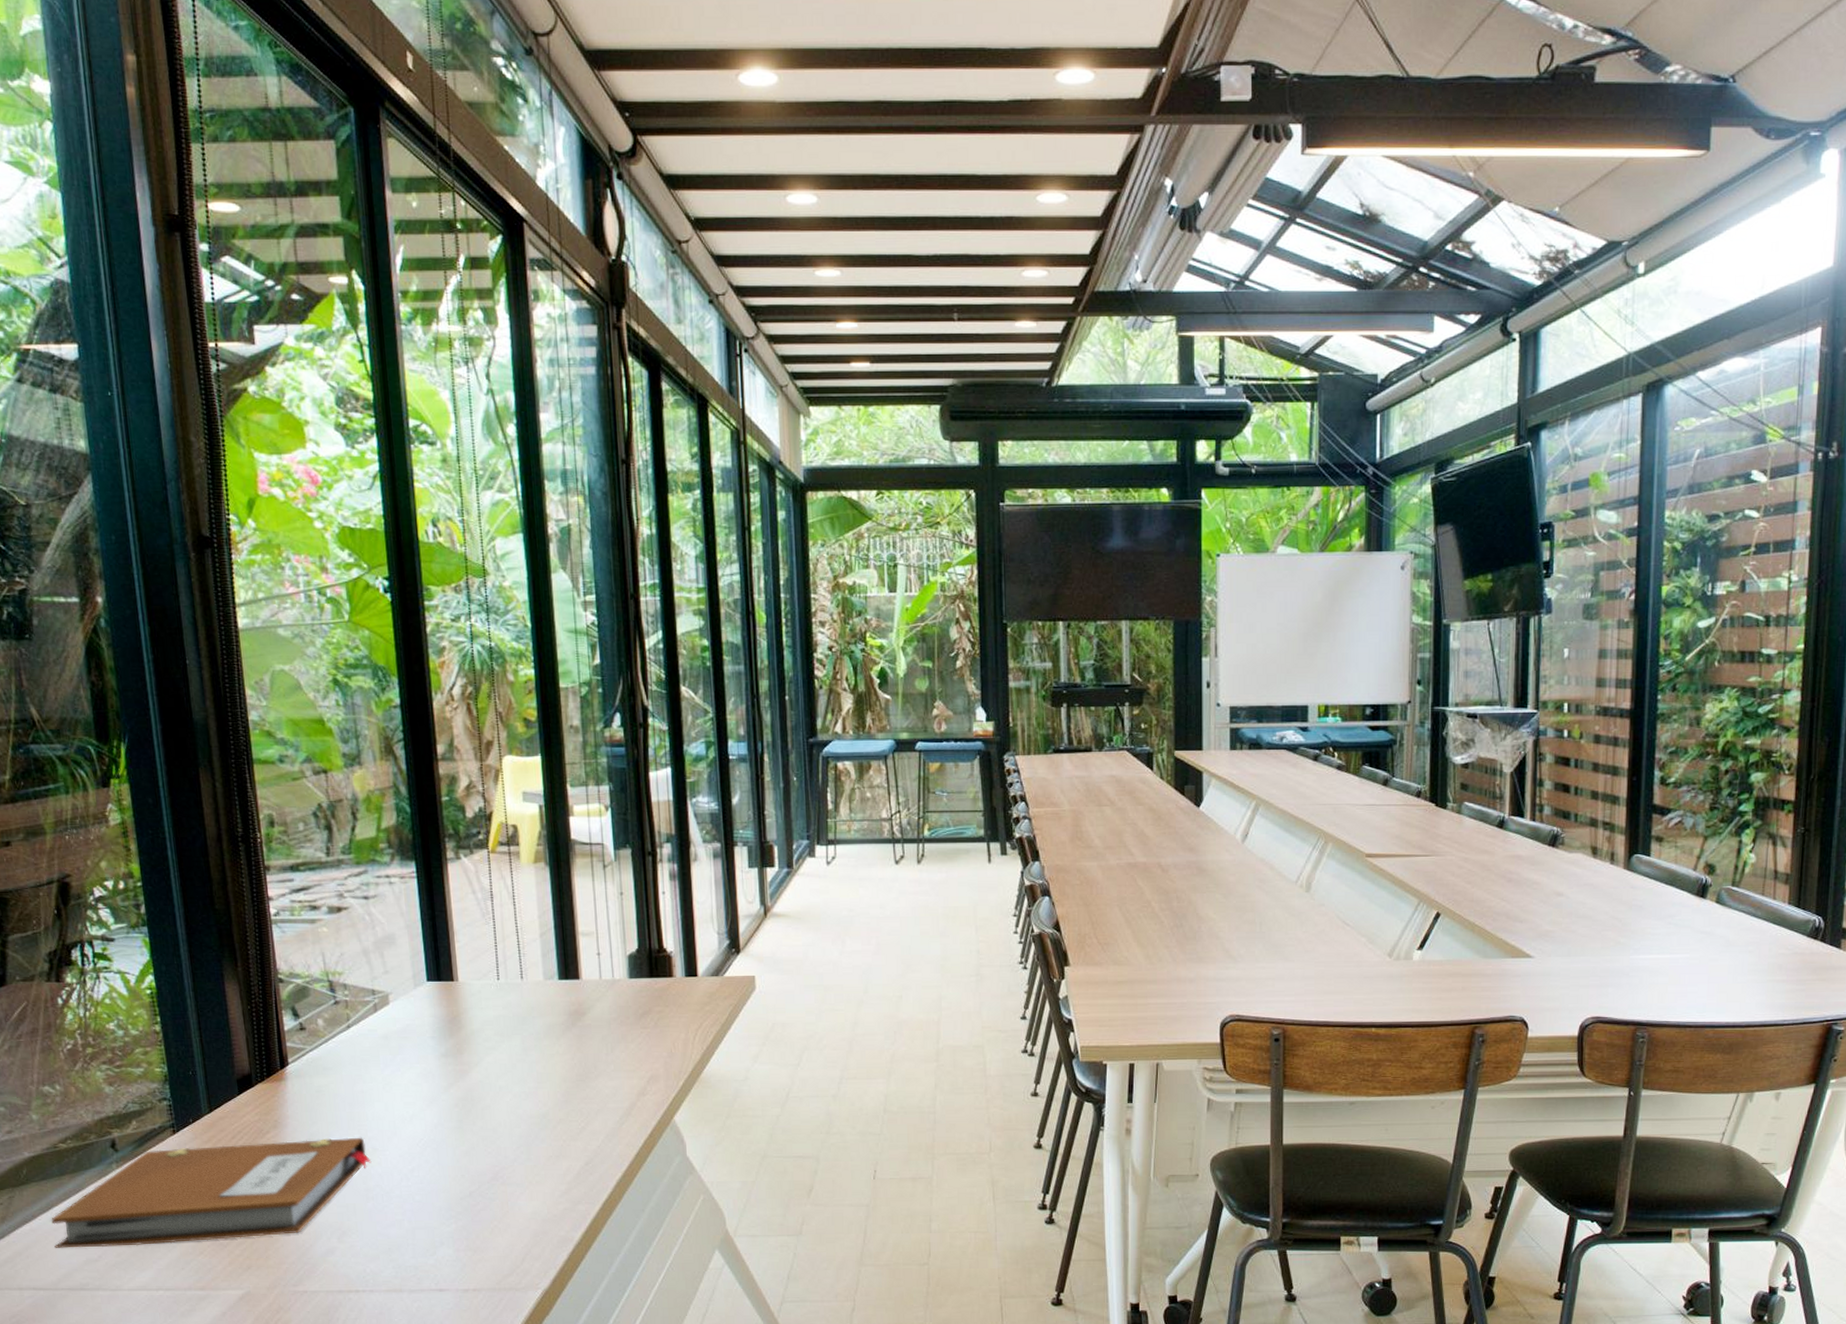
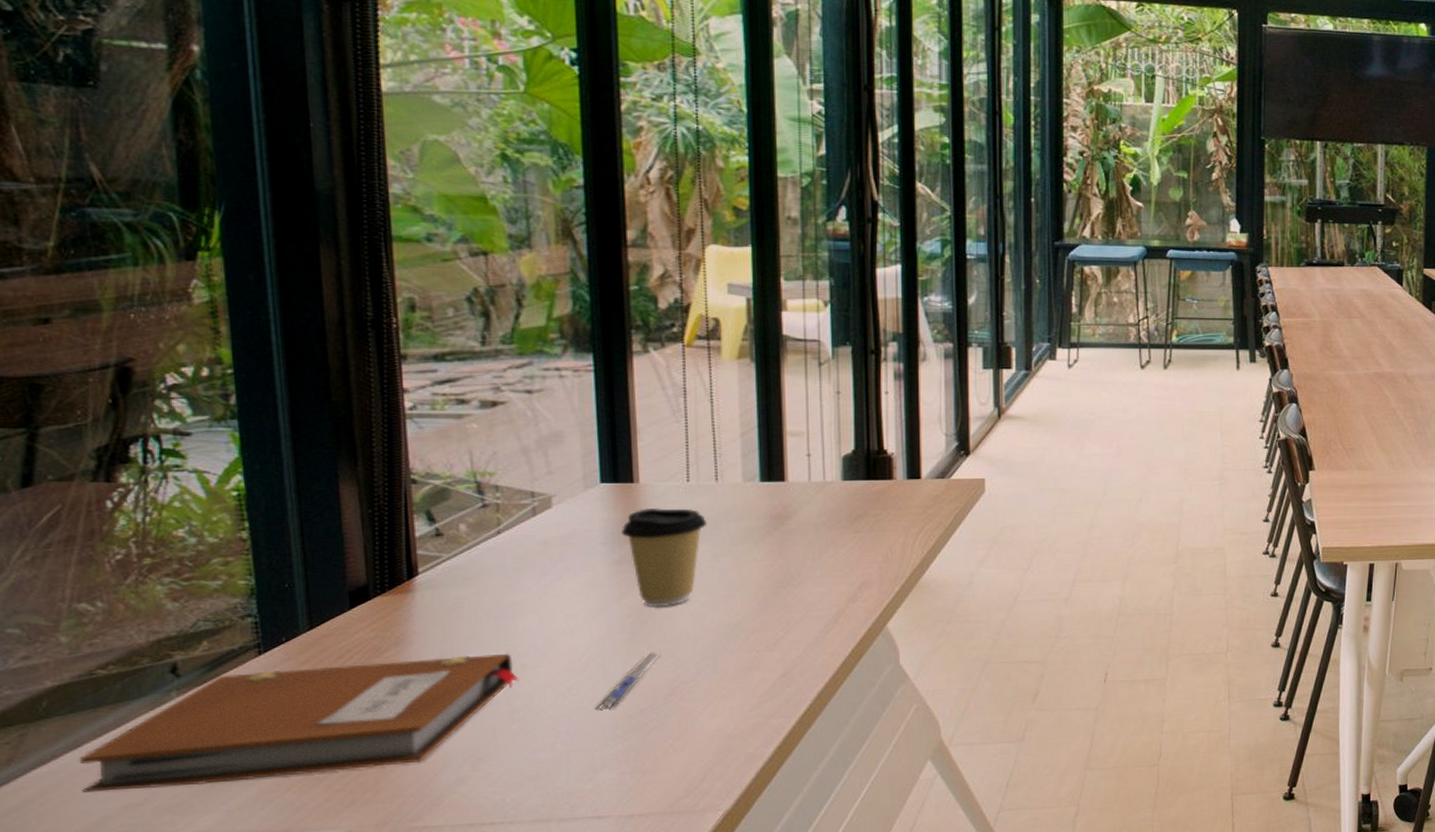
pen: none [433,1138,484,1191] -> present [595,651,661,710]
coffee cup: none [446,1004,516,1096] -> present [622,507,708,606]

